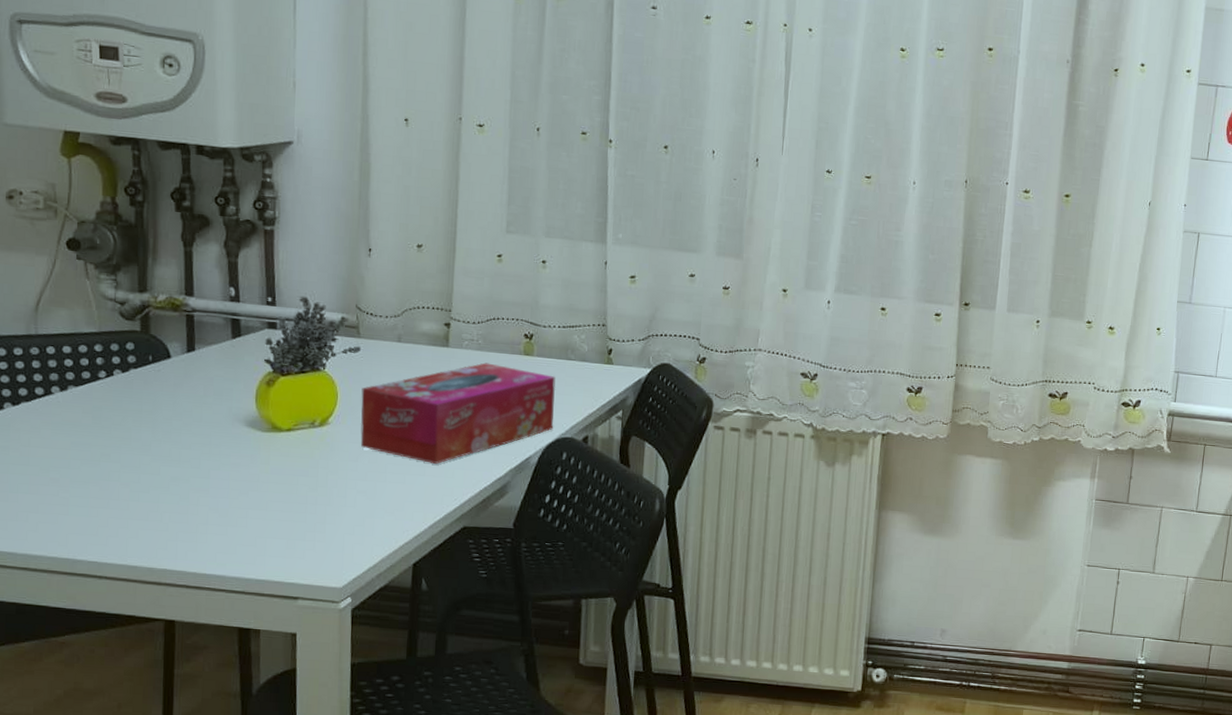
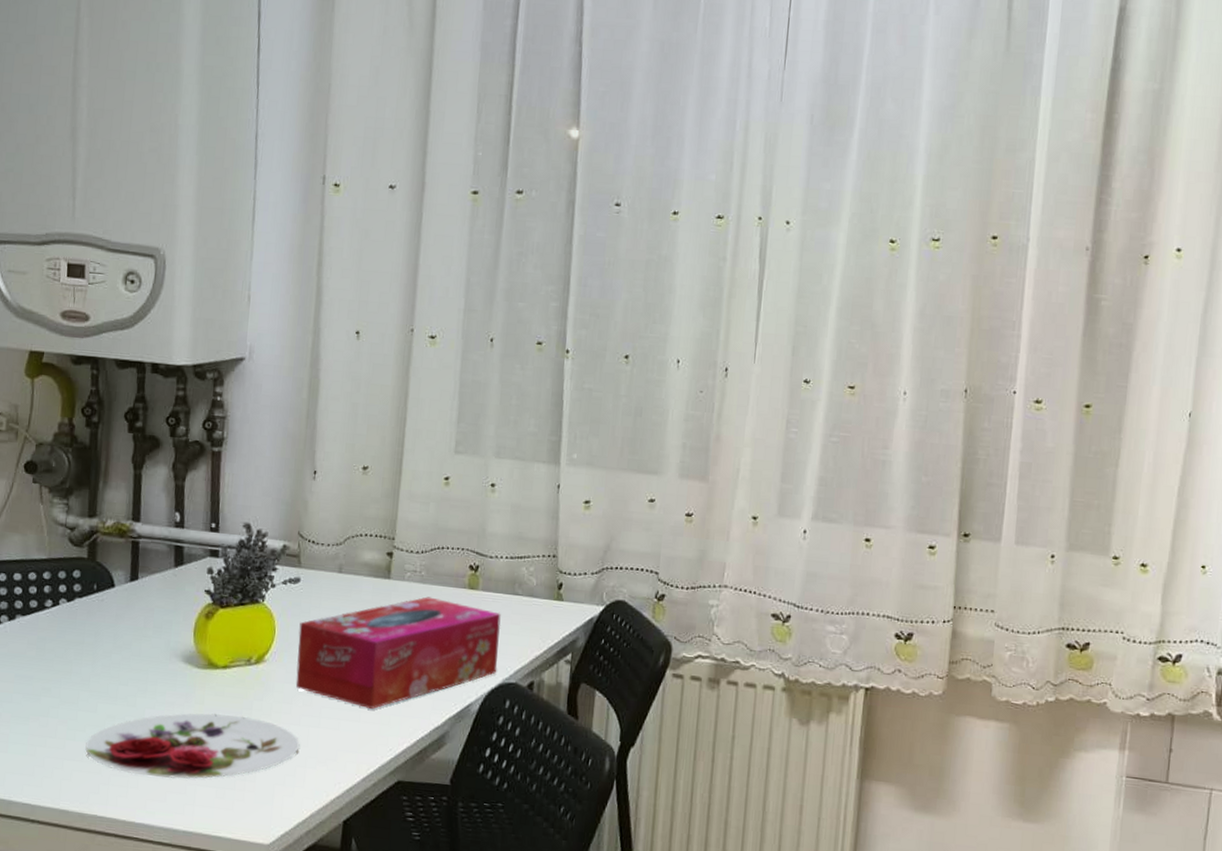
plate: none [150,472,367,533] -> present [85,713,300,779]

